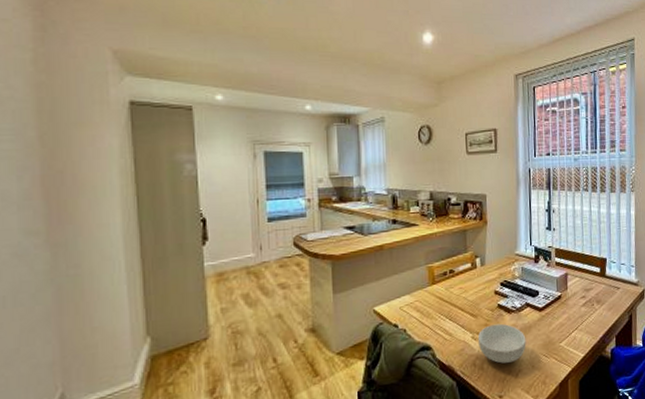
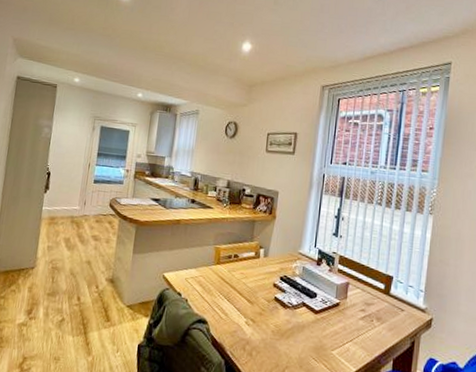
cereal bowl: present [477,323,526,364] -> none [250,314,298,357]

